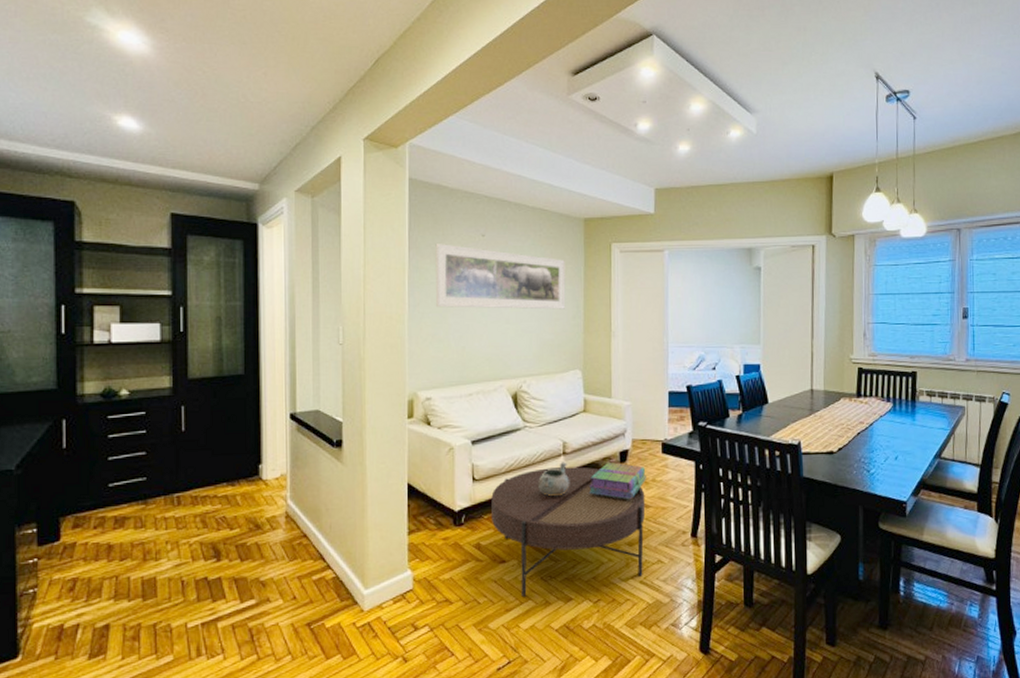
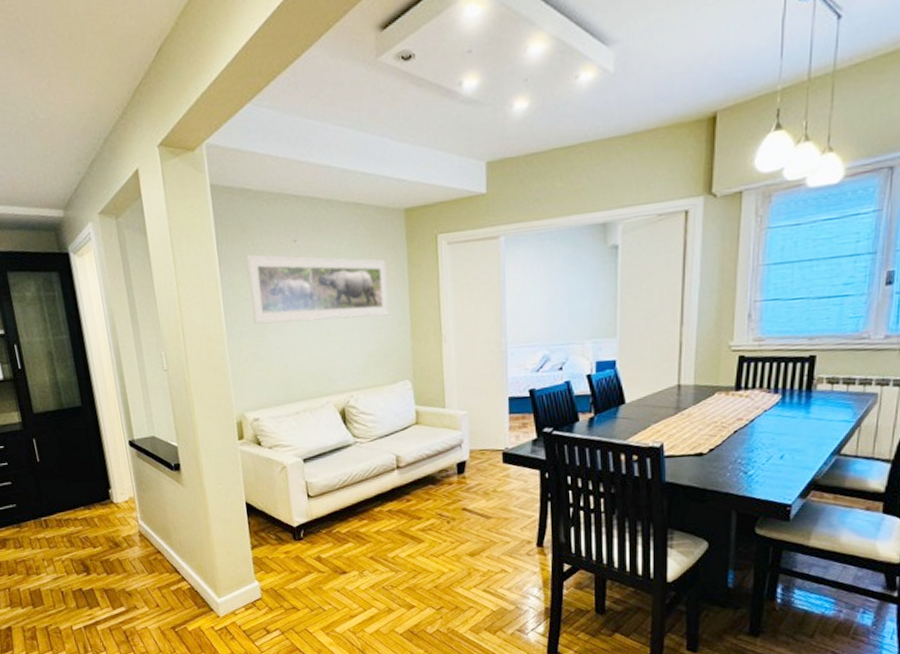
coffee table: present [491,467,646,597] -> none [327,480,487,605]
decorative bowl: present [538,462,570,497] -> none [373,476,406,511]
stack of books: present [588,462,646,500] -> none [425,474,486,512]

